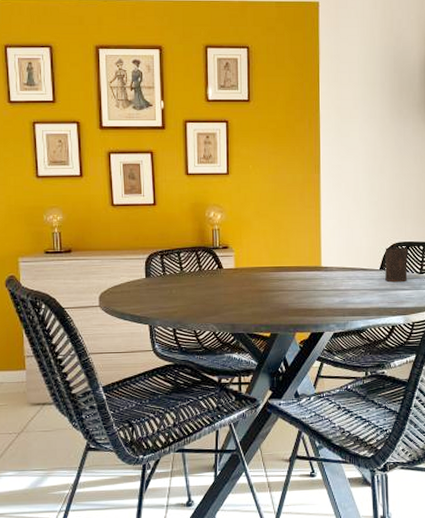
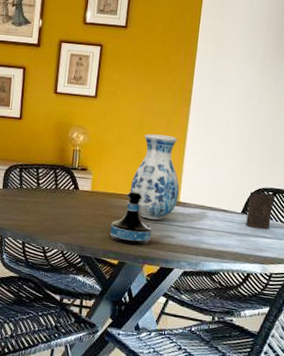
tequila bottle: none [258,263,299,316] -> present [110,191,152,245]
vase: none [273,204,320,288] -> present [130,134,180,220]

